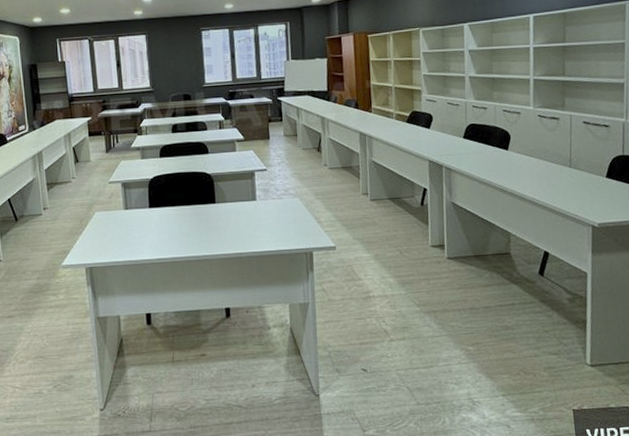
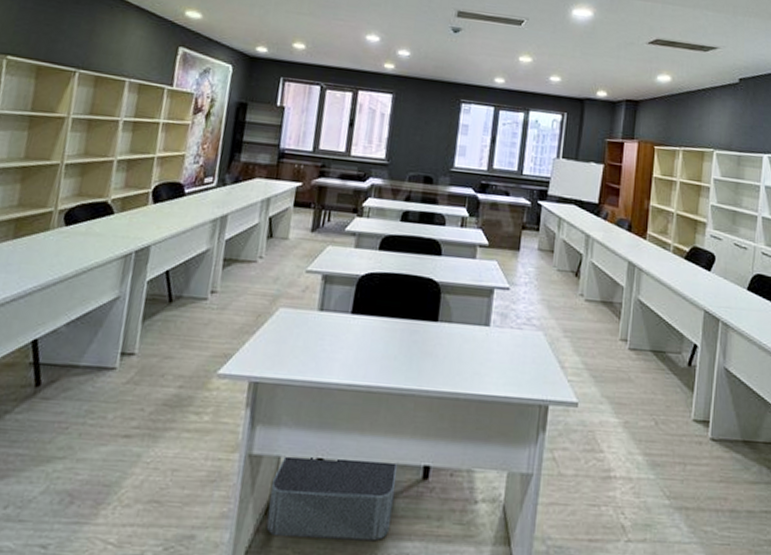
storage bin: none [117,307,209,369] -> present [266,456,399,541]

